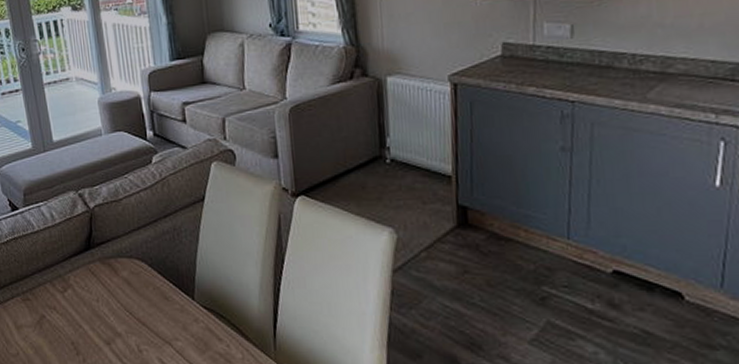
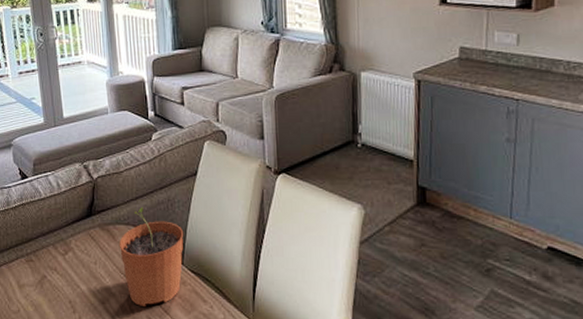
plant pot: none [122,238,194,347] -> present [119,207,184,306]

